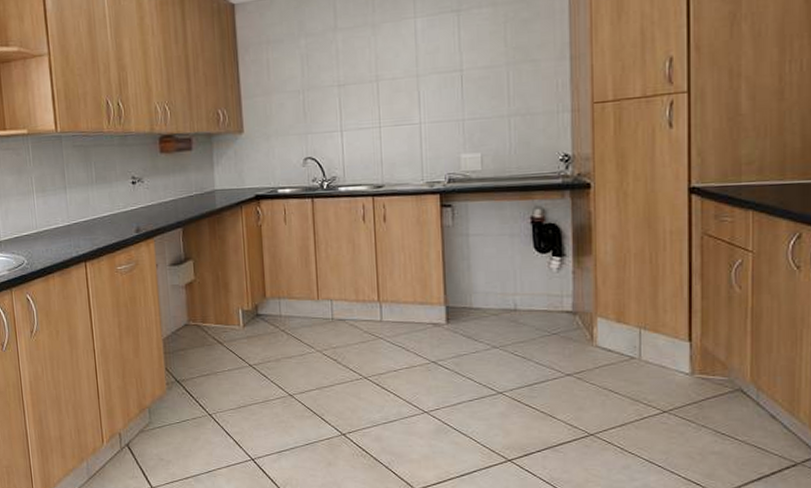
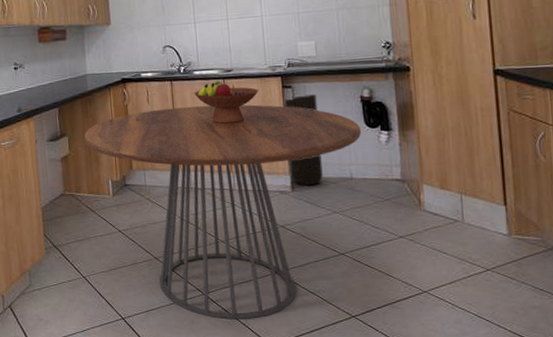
dining table: none [211,226,530,462] -> present [84,104,362,319]
fruit bowl: none [338,198,413,247] -> present [194,81,259,124]
trash can: none [442,214,483,317] -> present [284,94,323,185]

